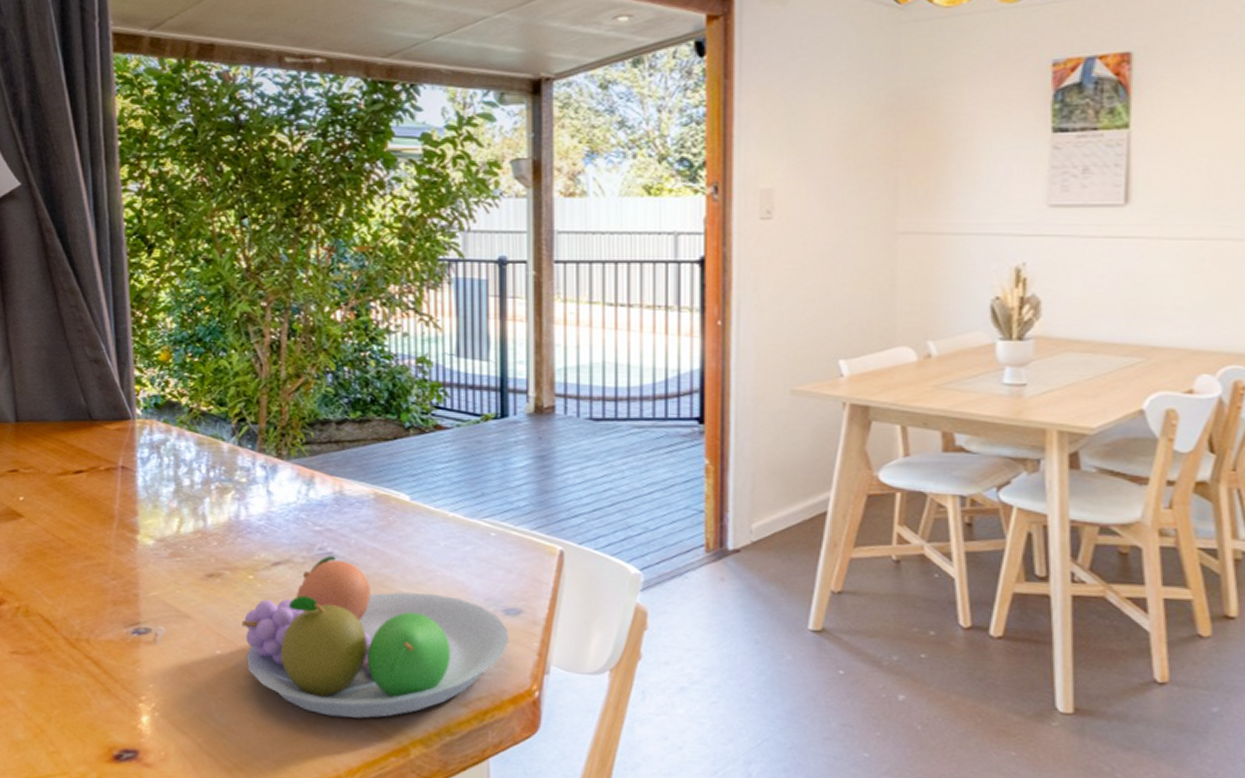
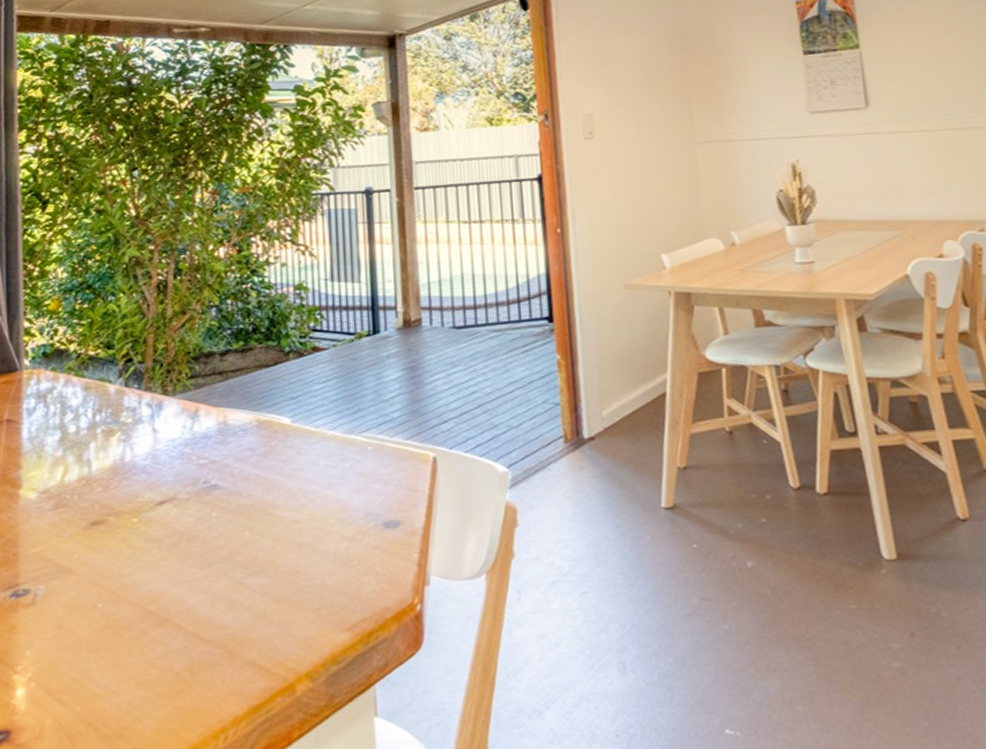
fruit bowl: present [242,556,509,719] -> none [125,488,390,661]

